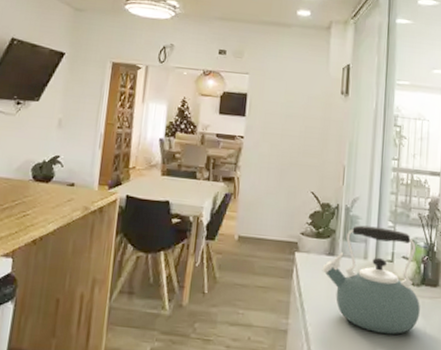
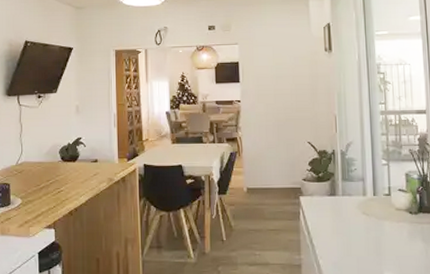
kettle: present [322,225,420,335] -> none [326,166,420,260]

